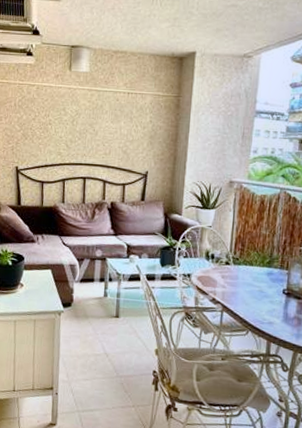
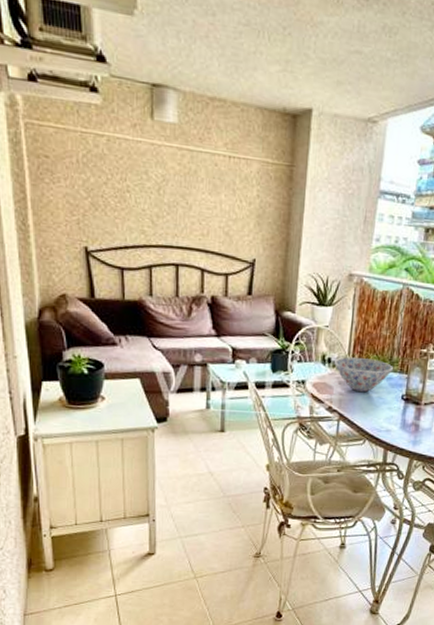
bowl: none [216,254,273,287] -> present [333,357,393,393]

